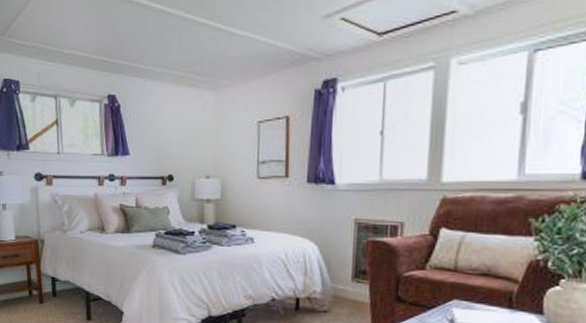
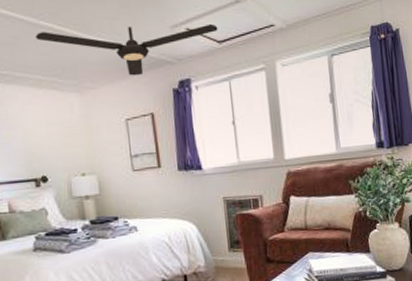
ceiling fan: none [179,11,381,74] -> present [34,23,218,76]

